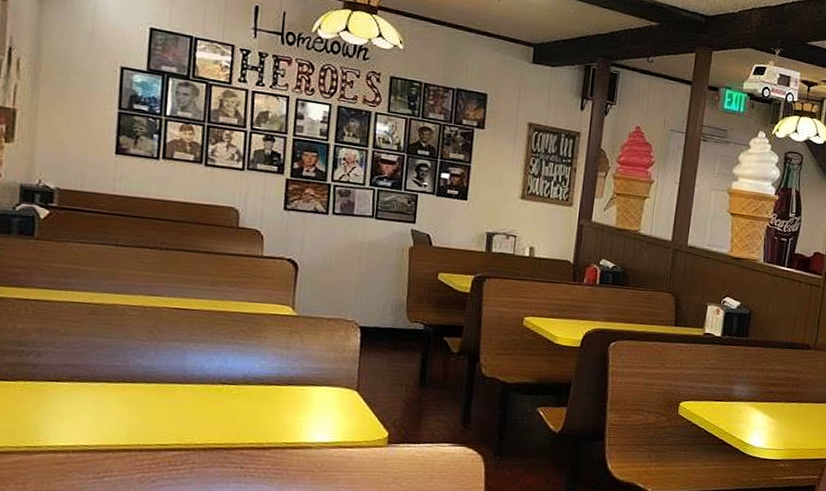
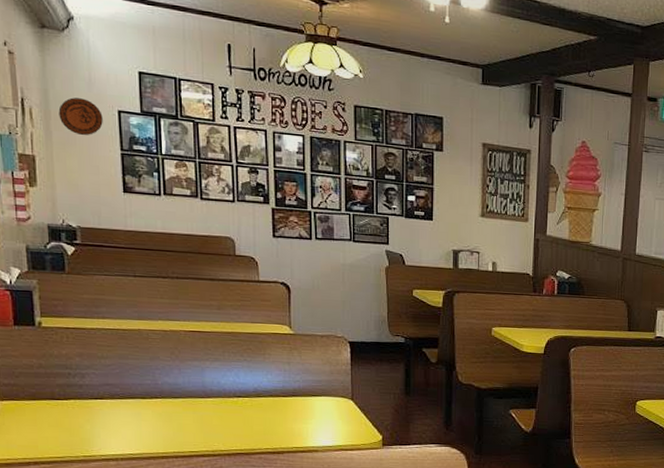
decorative plate: none [50,50,102,92] -> present [58,97,103,136]

